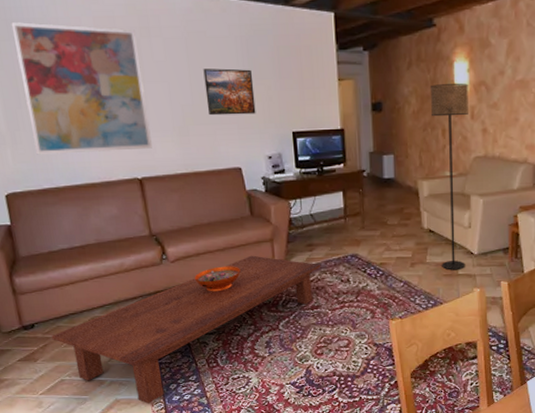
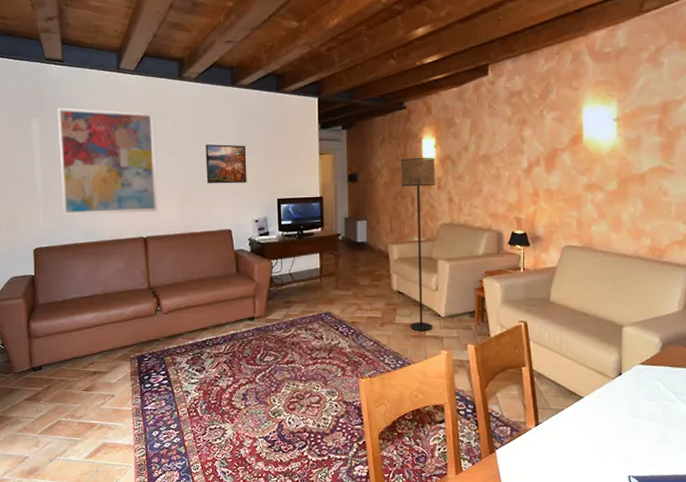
coffee table: present [51,255,320,404] -> none [55,310,296,450]
decorative bowl: present [194,266,241,292] -> none [183,319,224,343]

